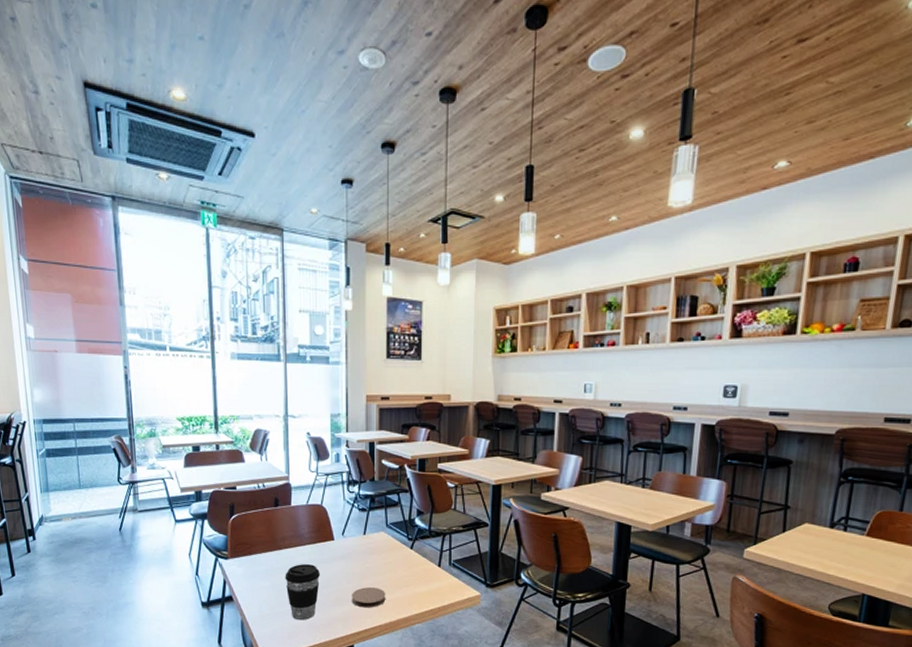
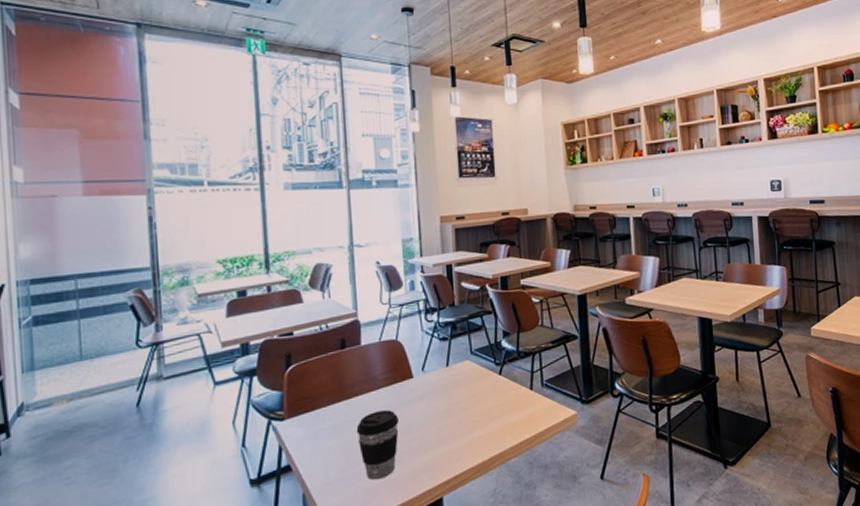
coaster: present [352,587,386,608] -> none [437,424,476,451]

